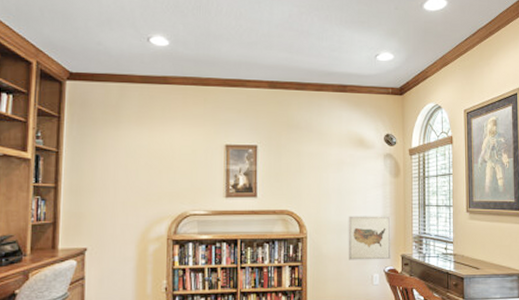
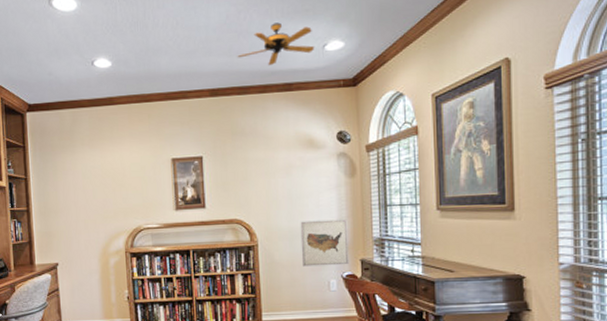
ceiling fan: none [297,28,368,66] -> present [237,22,315,65]

